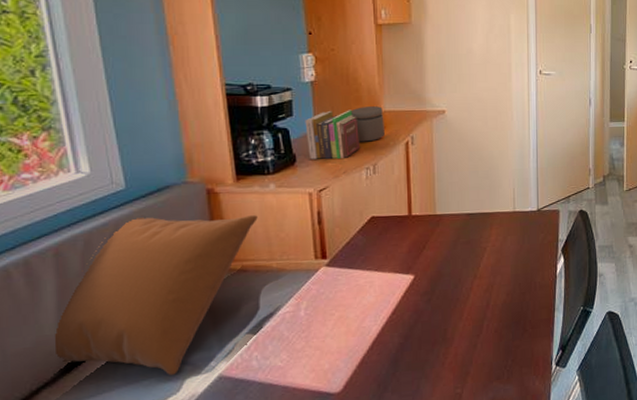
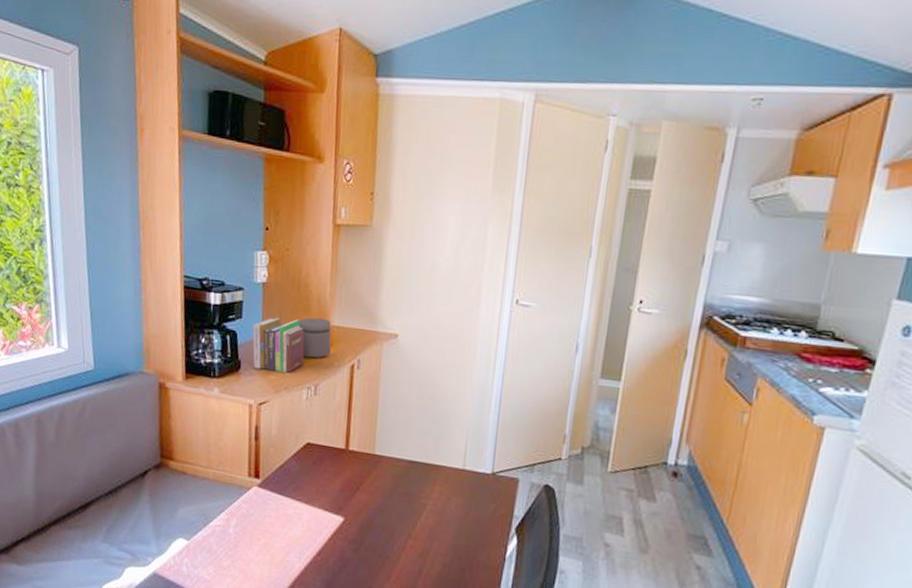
cushion: present [55,215,258,375] -> none [31,398,201,560]

